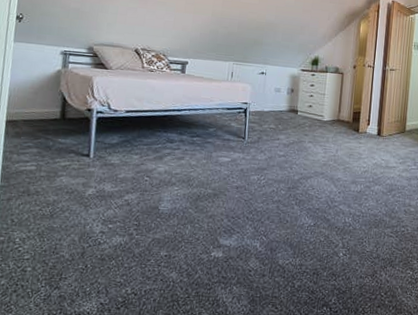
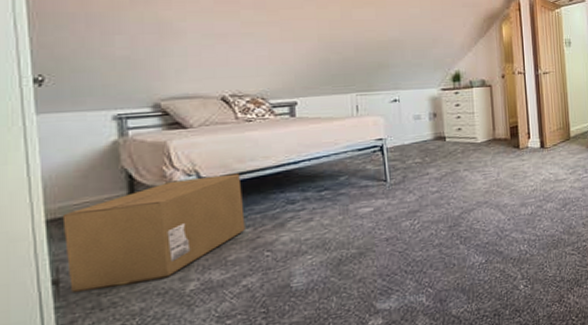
box: none [12,107,138,181] -> present [62,173,245,294]

